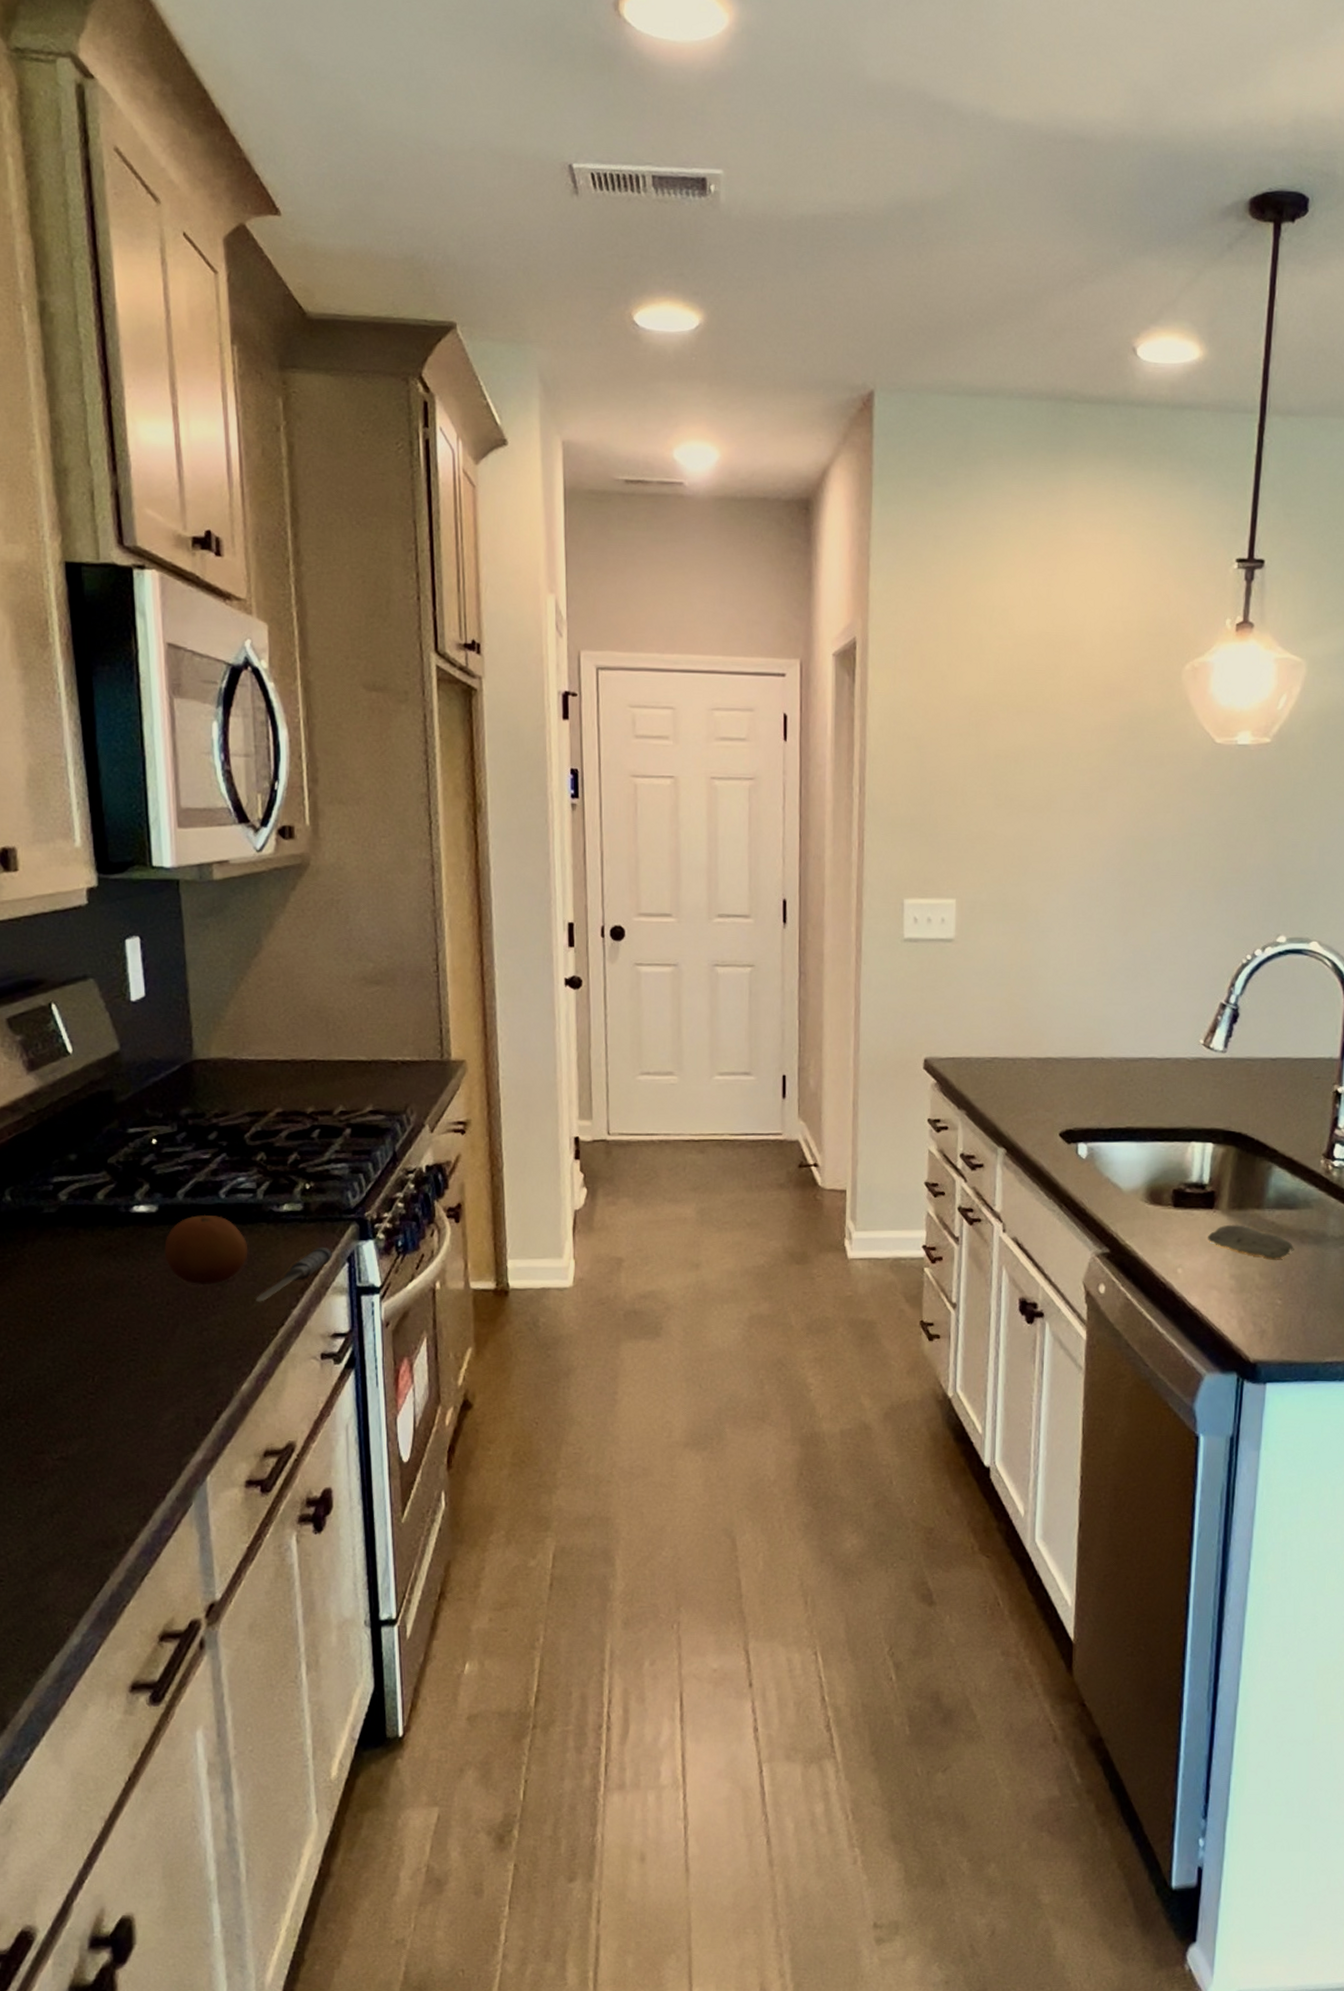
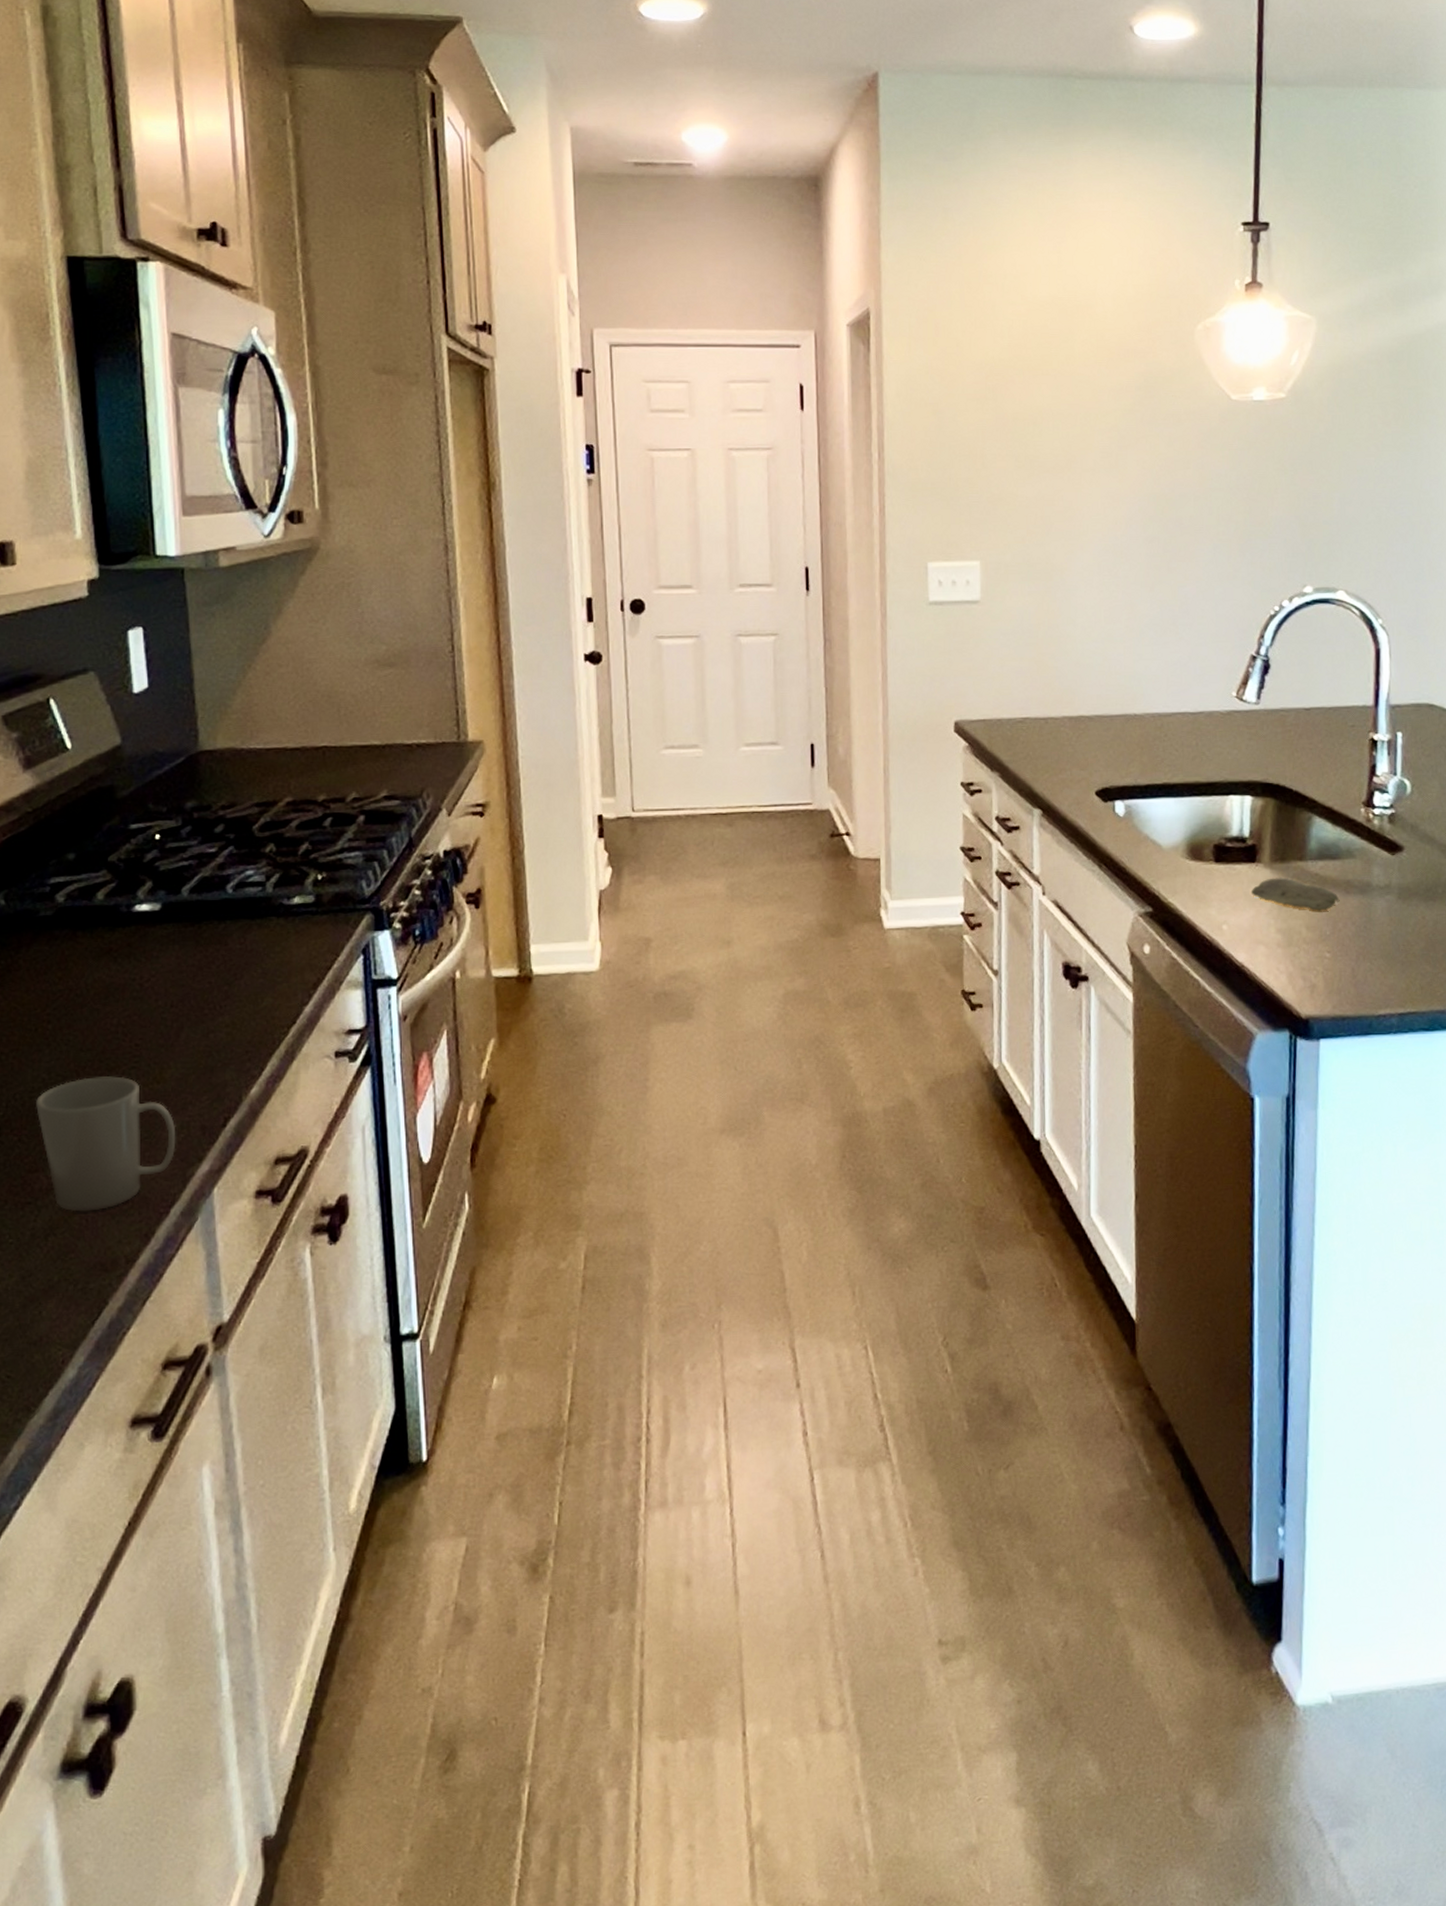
mug: none [42,1367,172,1492] -> present [36,1076,176,1212]
fruit: present [164,1214,248,1285] -> none [168,910,257,985]
knife: present [256,1246,332,1302] -> none [265,939,346,1000]

